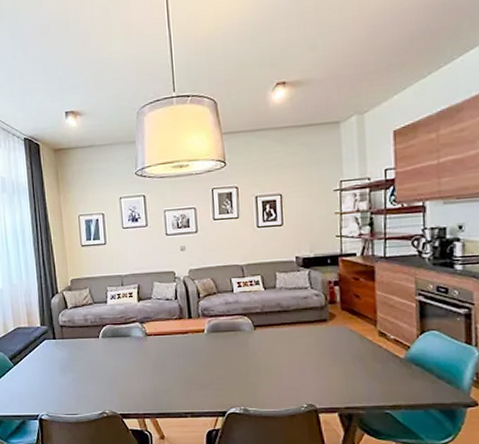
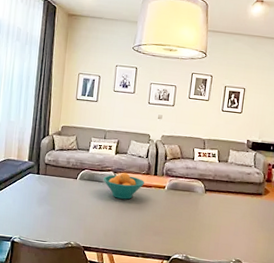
fruit bowl: none [129,320,179,353] -> present [103,172,145,200]

